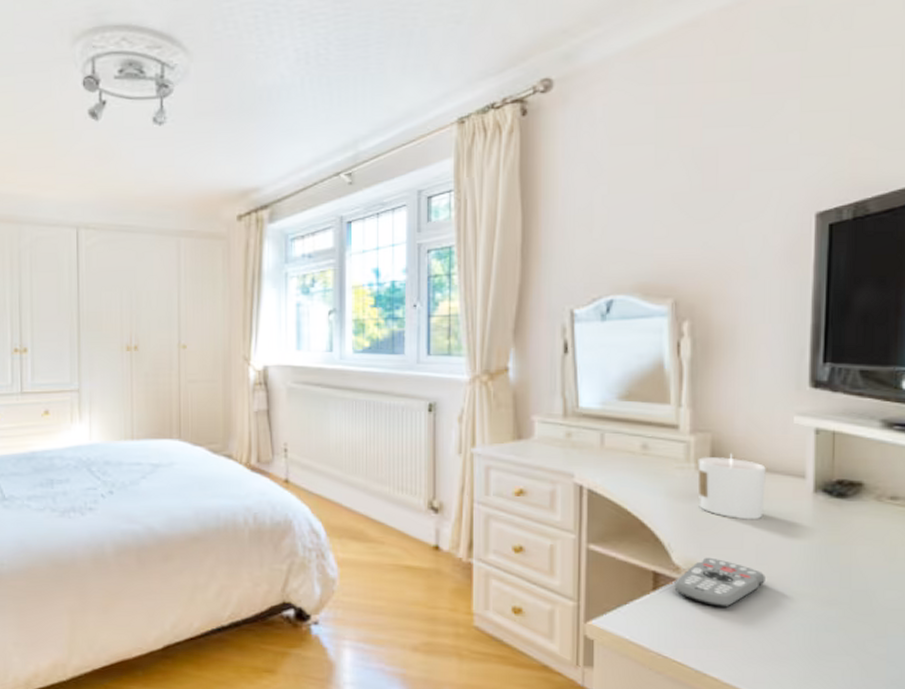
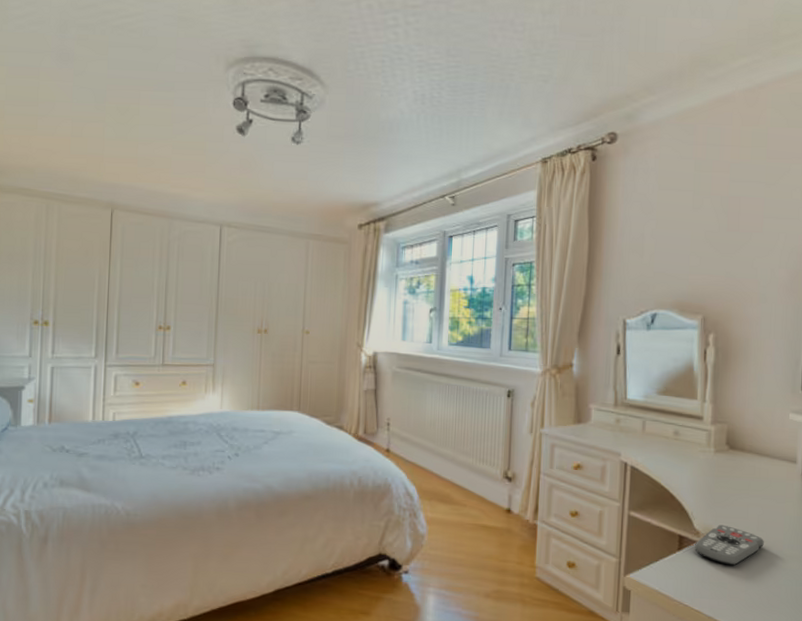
candle: present [698,453,766,520] -> none [716,441,767,496]

